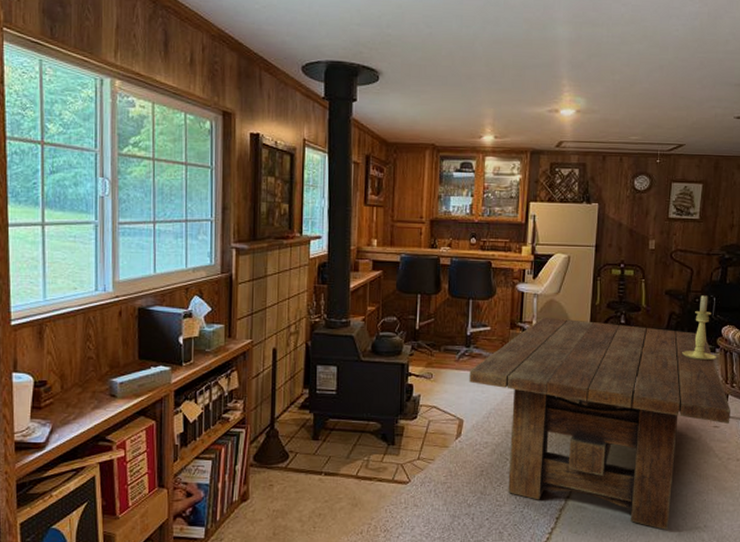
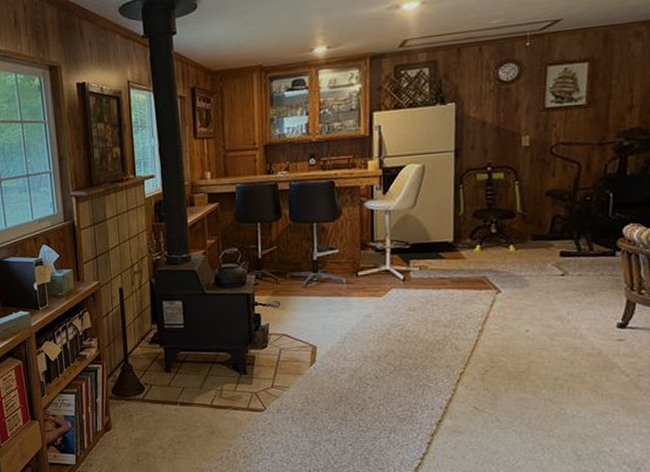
dining table: present [469,316,730,530] -> none [319,233,639,454]
candle holder: present [682,294,716,361] -> none [571,191,617,267]

